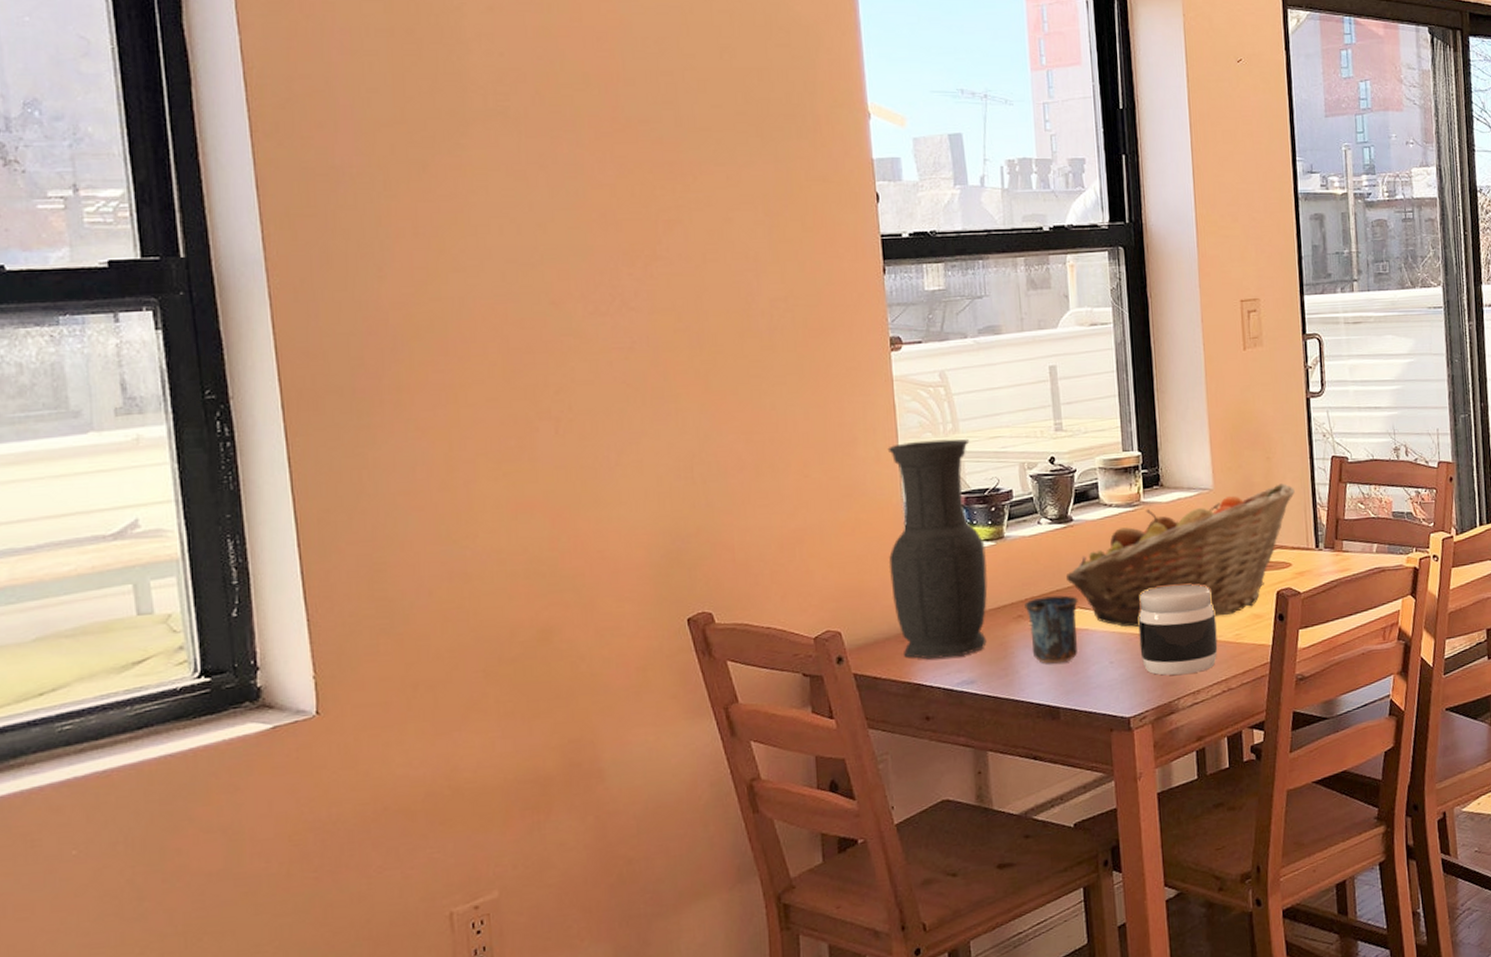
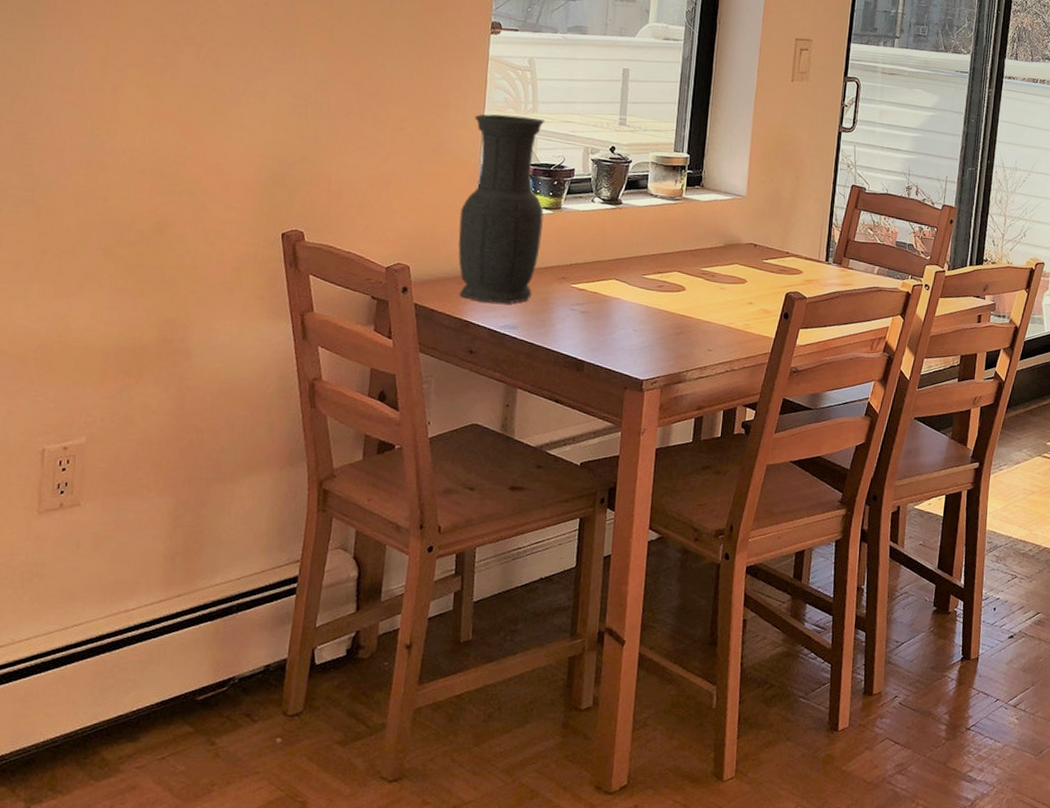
mug: present [1024,595,1078,664] -> none [569,264,615,324]
fruit basket: present [1066,483,1295,627] -> none [608,201,816,307]
jar: present [1138,584,1218,676] -> none [661,272,730,352]

